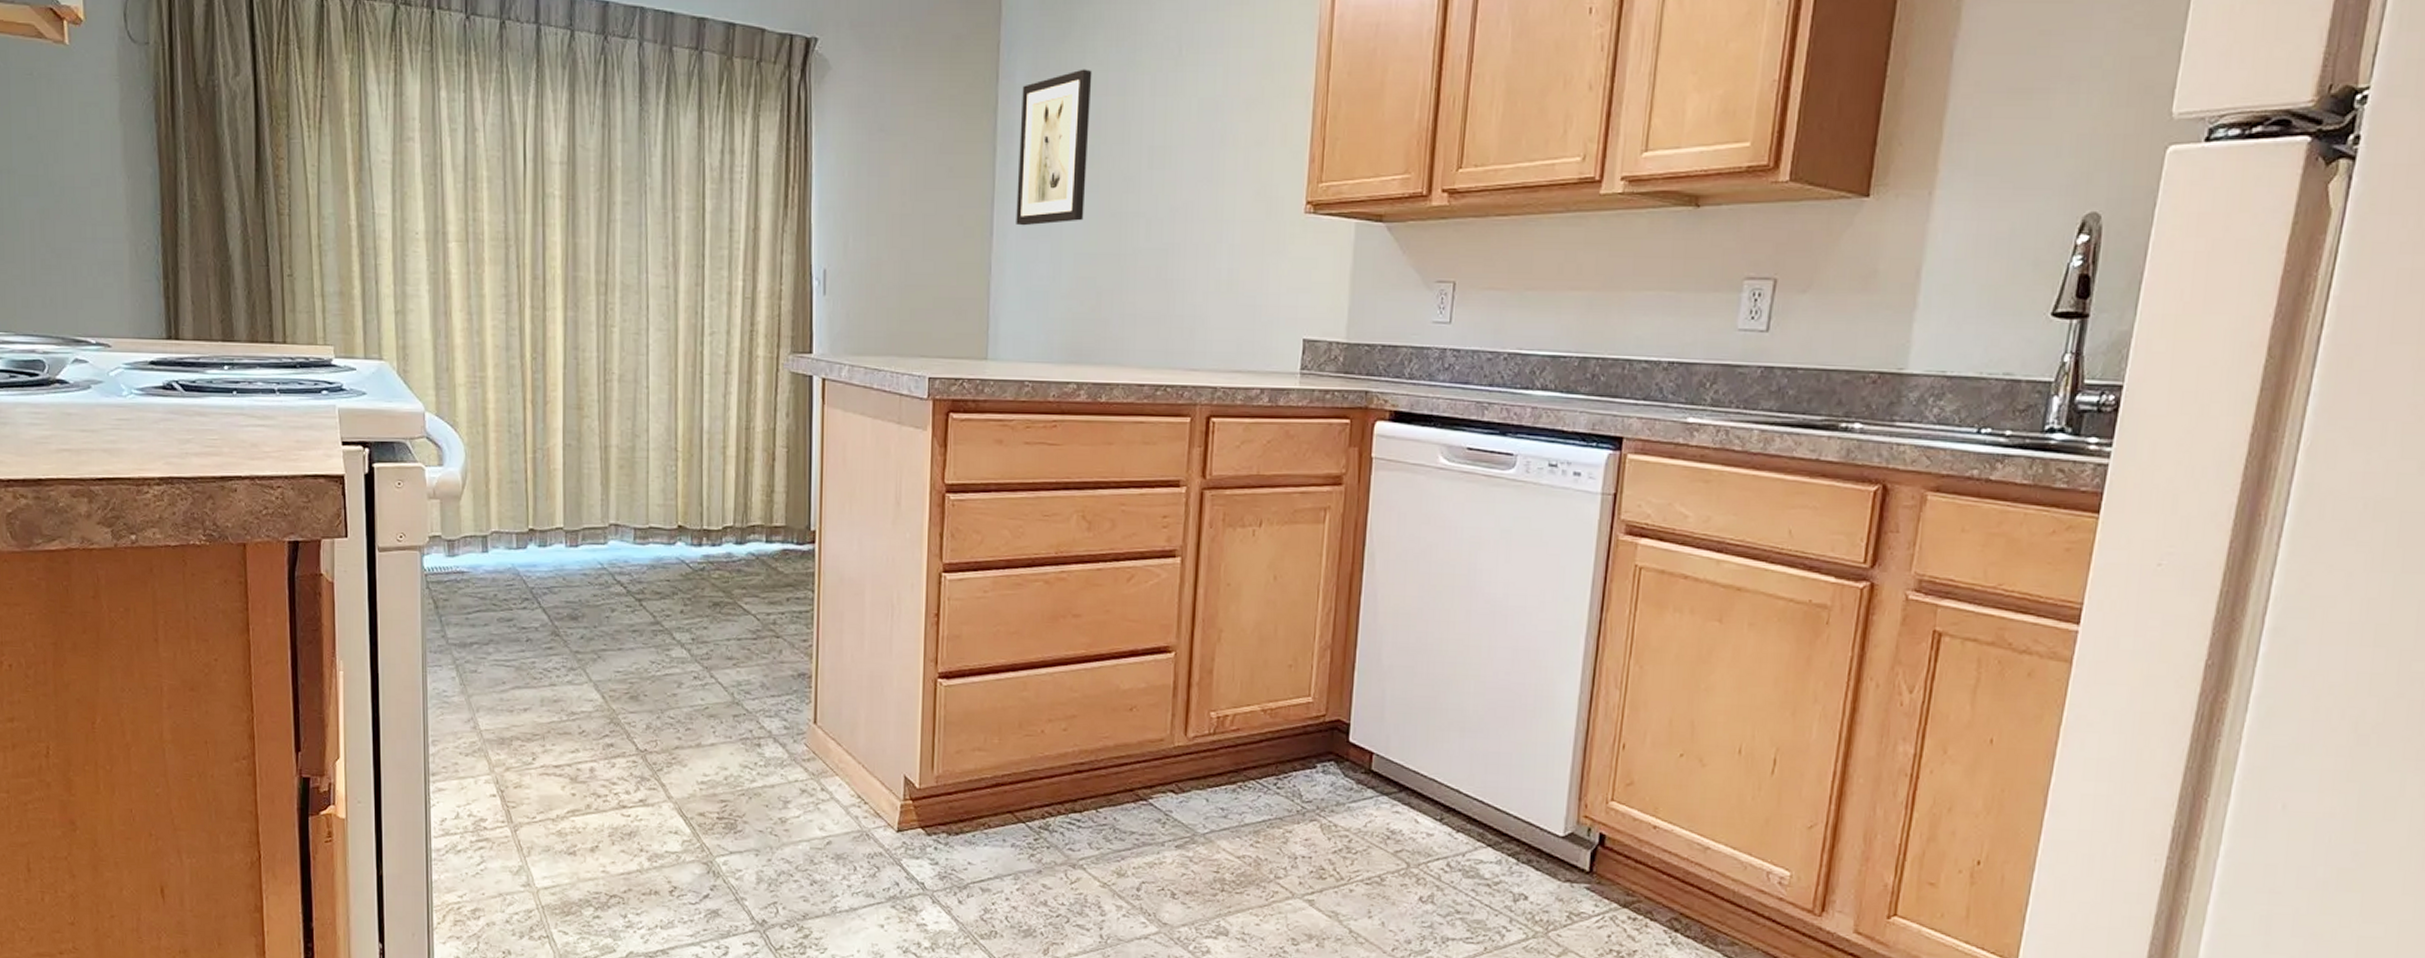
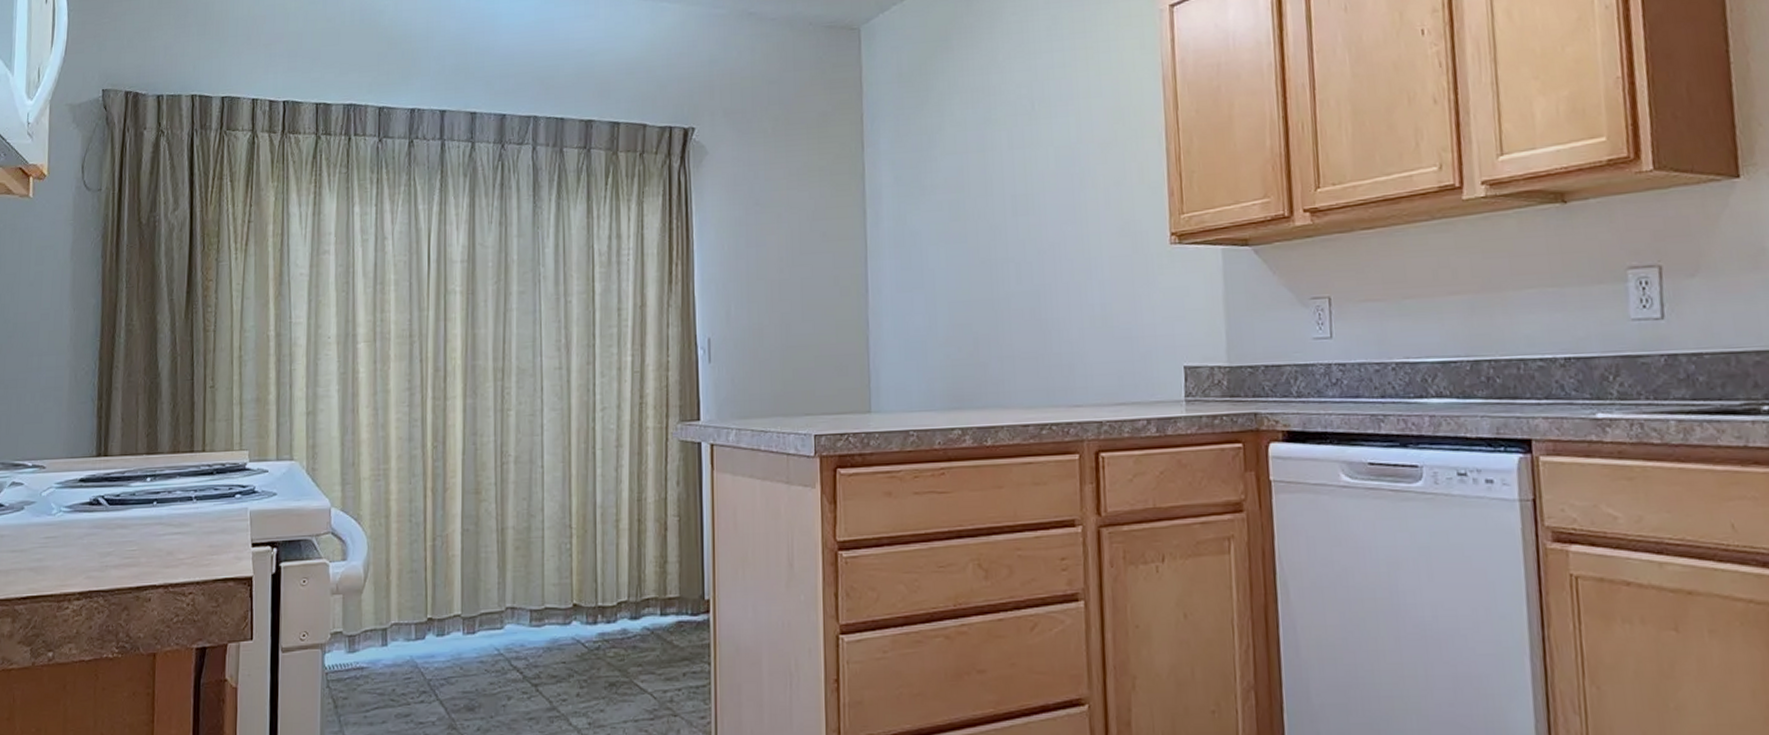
wall art: present [1016,69,1092,226] -> none [887,131,955,281]

